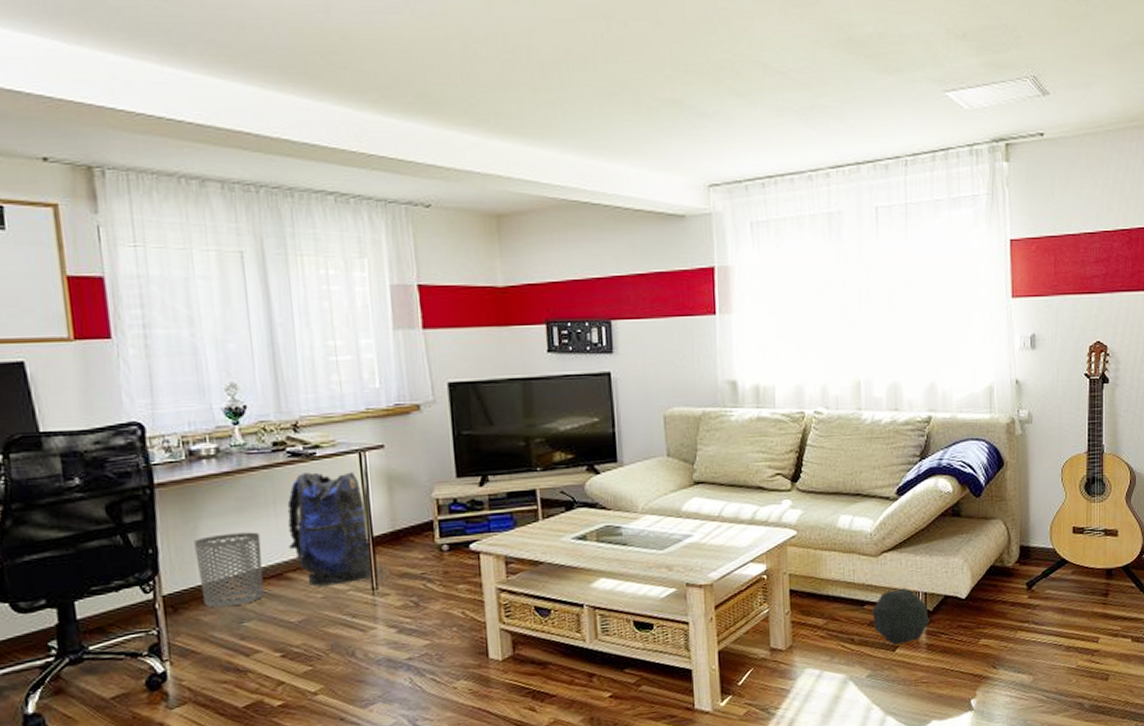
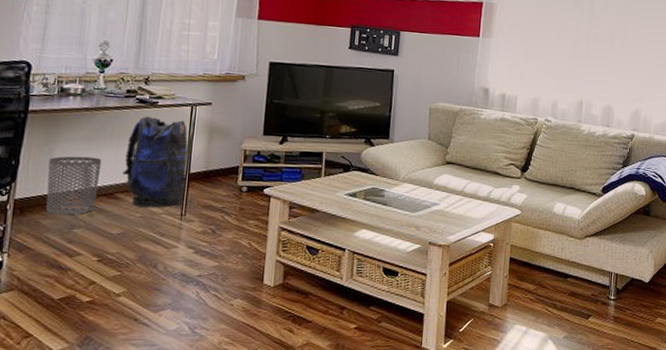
ball: present [865,589,929,645] -> none [568,268,618,314]

